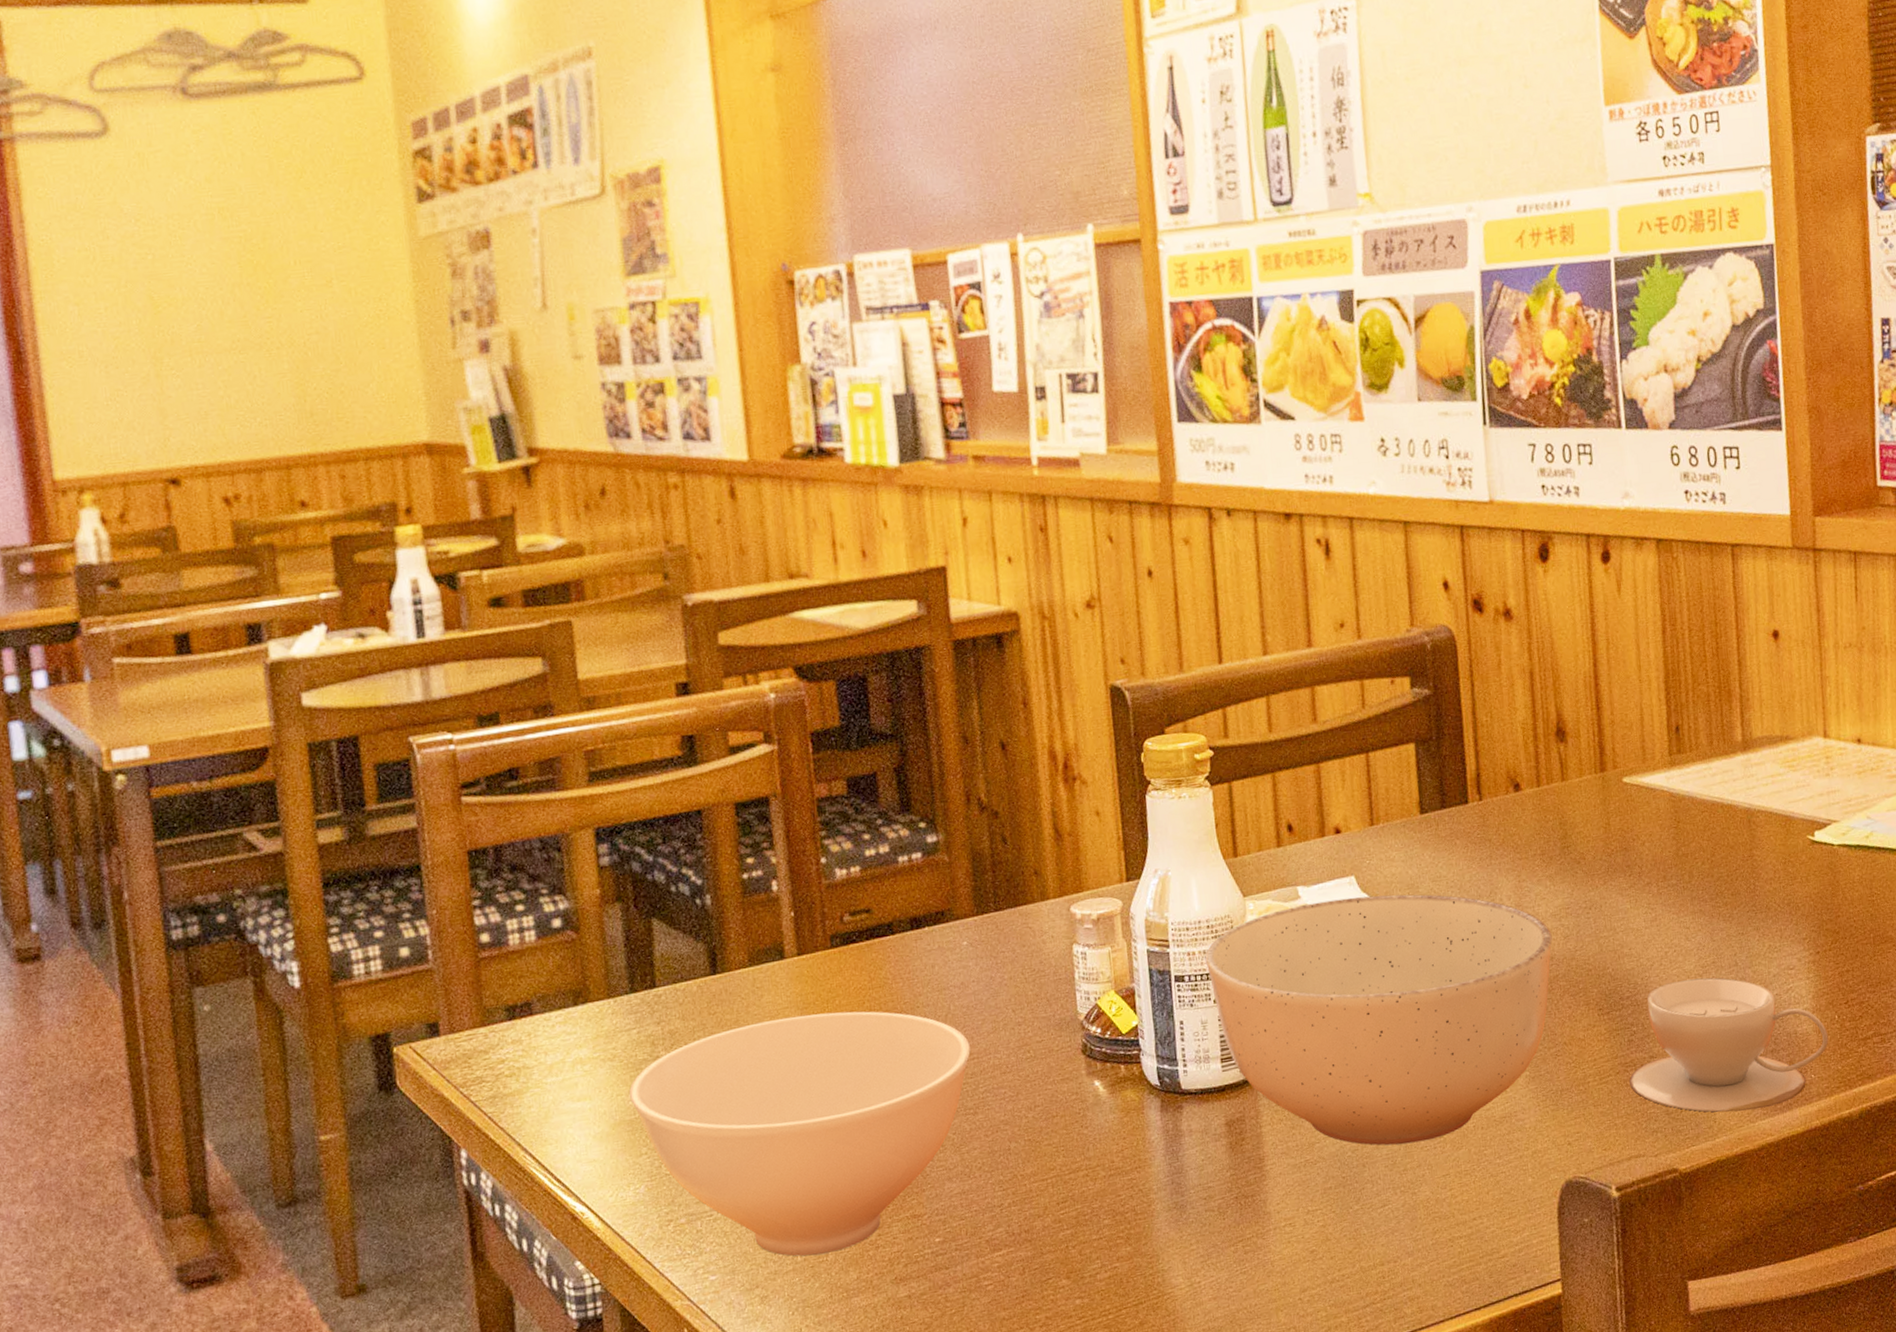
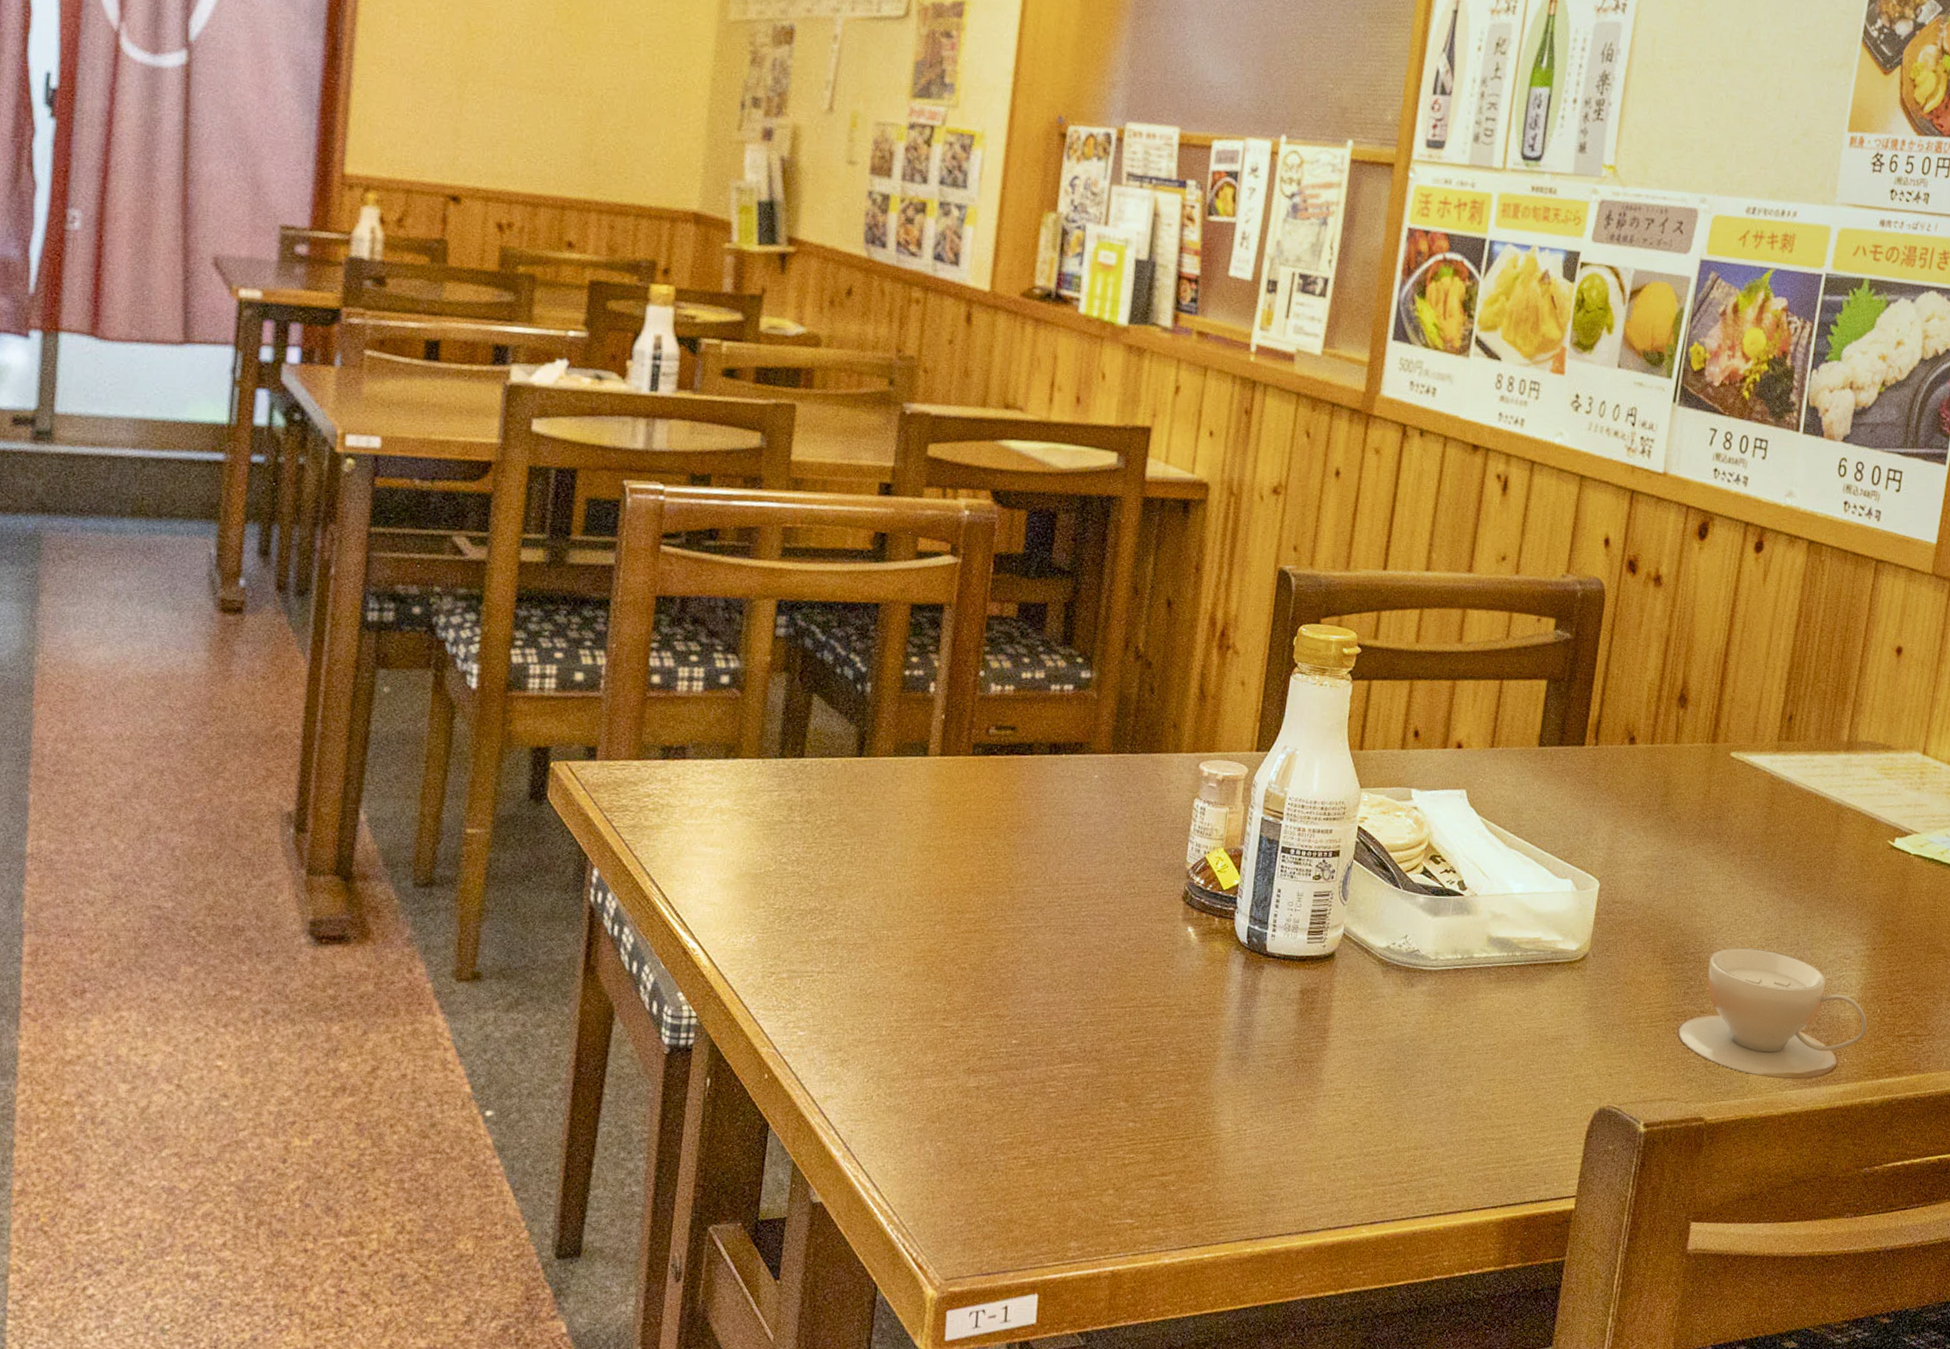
bowl: present [628,1011,971,1257] -> none [758,809,1081,1033]
bowl: present [1205,894,1553,1146] -> none [1313,806,1635,1045]

